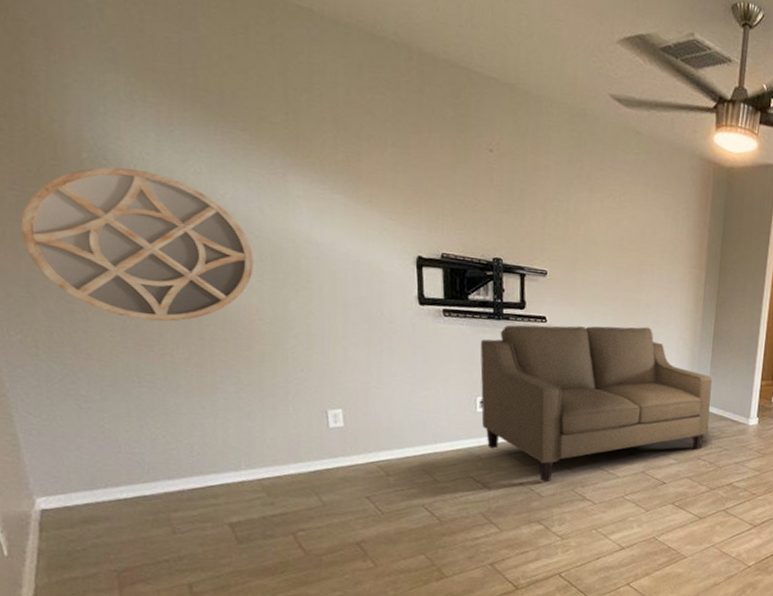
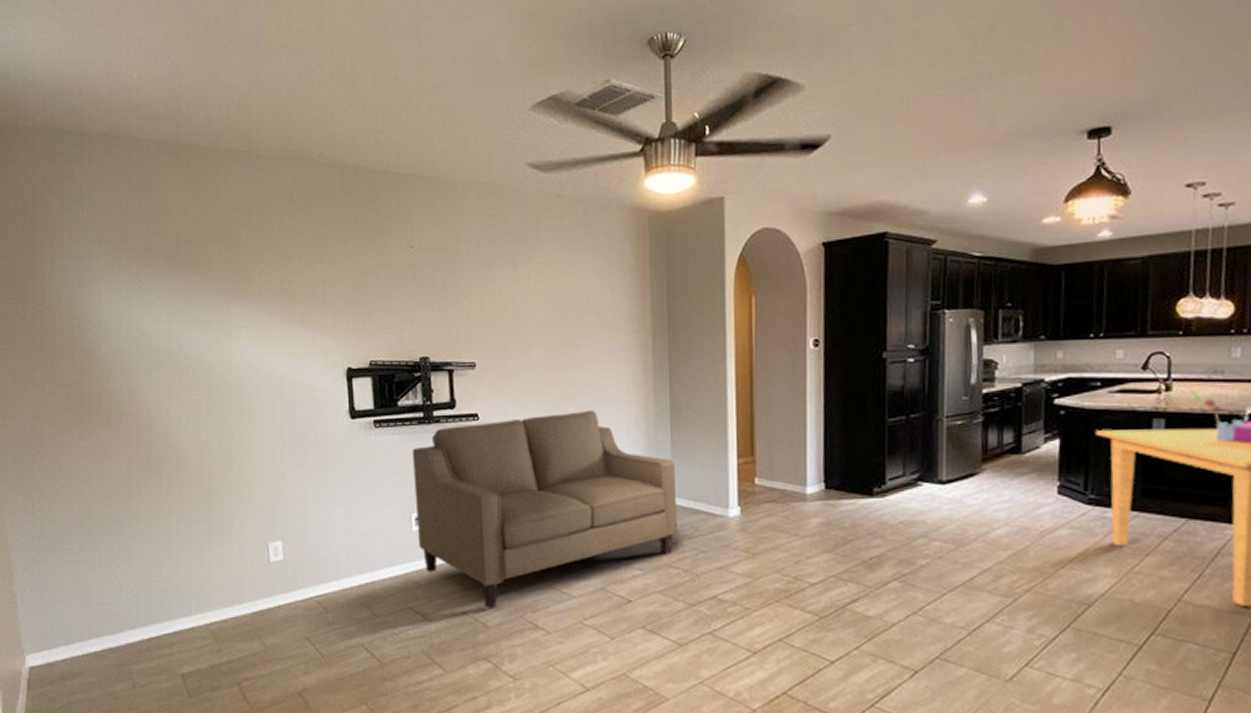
home mirror: present [21,167,254,322] -> none [27,327,203,469]

